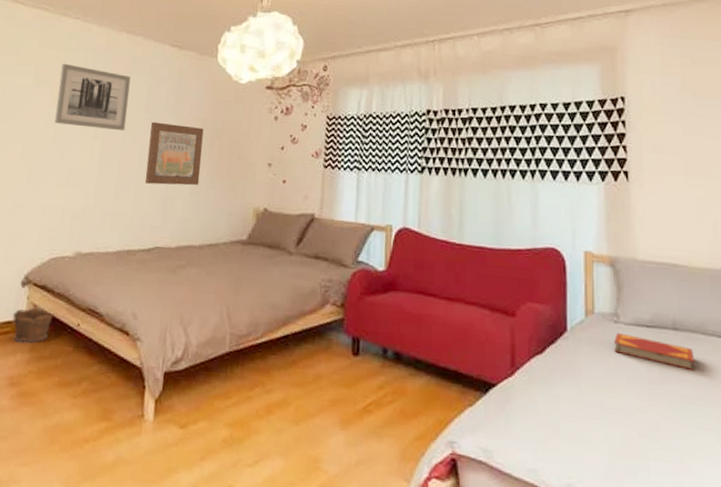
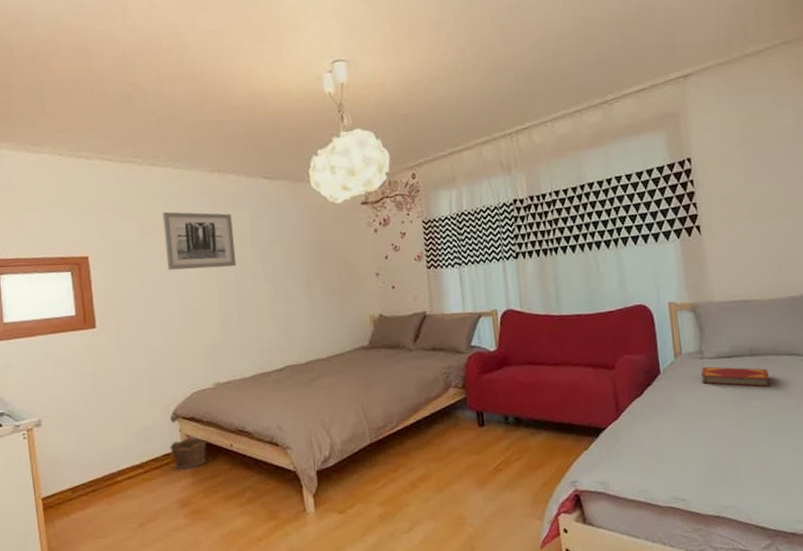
wall art: present [144,121,204,186] -> none [260,251,316,311]

